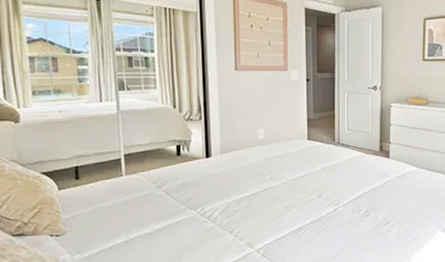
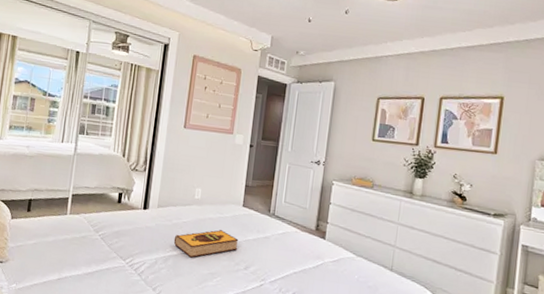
hardback book: none [243,165,308,196] -> present [173,230,239,258]

